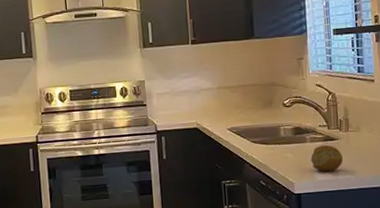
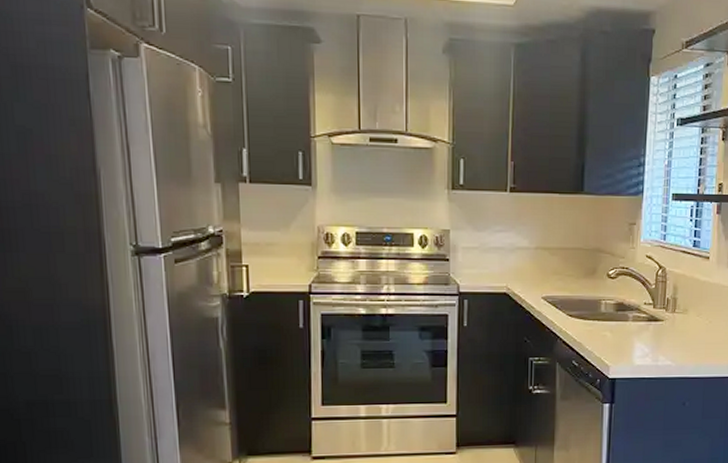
fruit: present [311,144,343,172] -> none [631,325,665,356]

